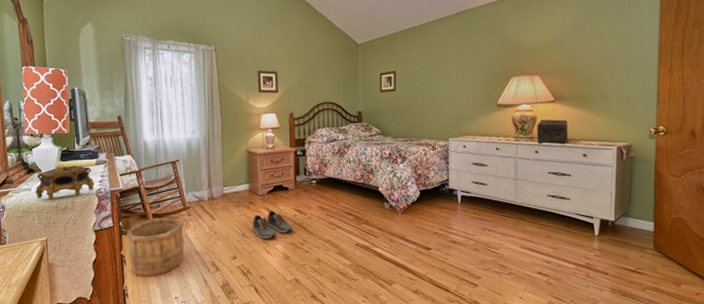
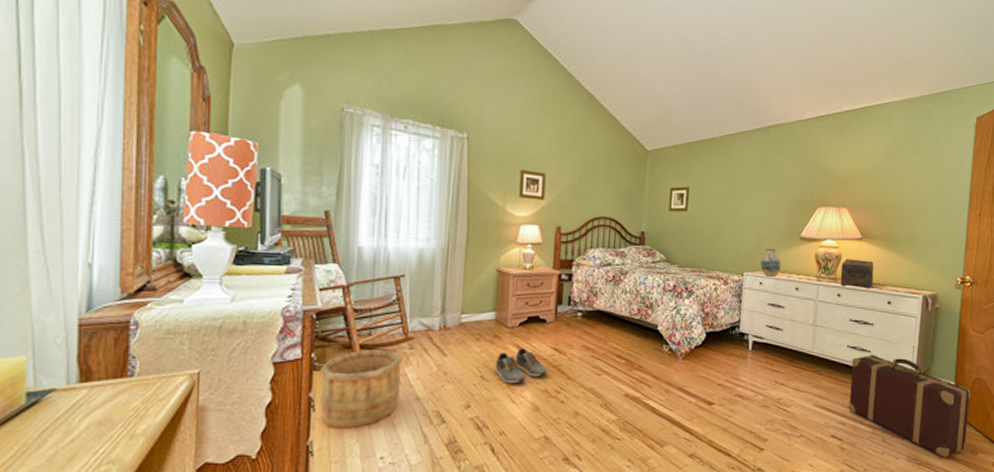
clock: present [35,165,94,200] -> none [189,272,280,318]
vase: none [463,117,482,141] -> present [760,249,782,278]
suitcase: none [552,202,671,289] -> present [849,355,971,457]

